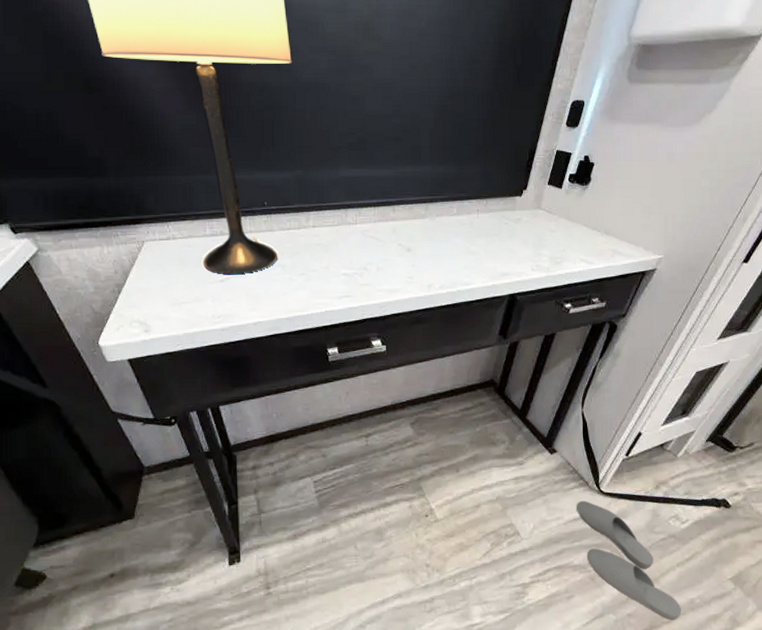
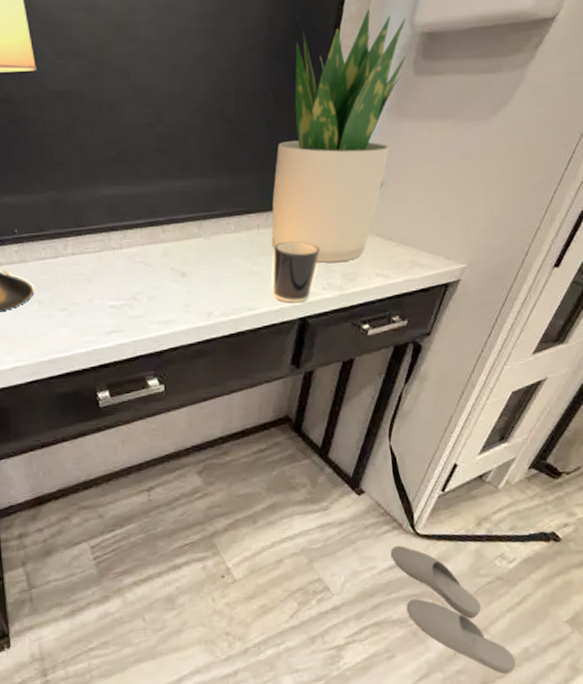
mug: none [487,226,532,282] -> present [273,241,320,304]
planter: none [489,21,624,247] -> present [271,9,407,263]

